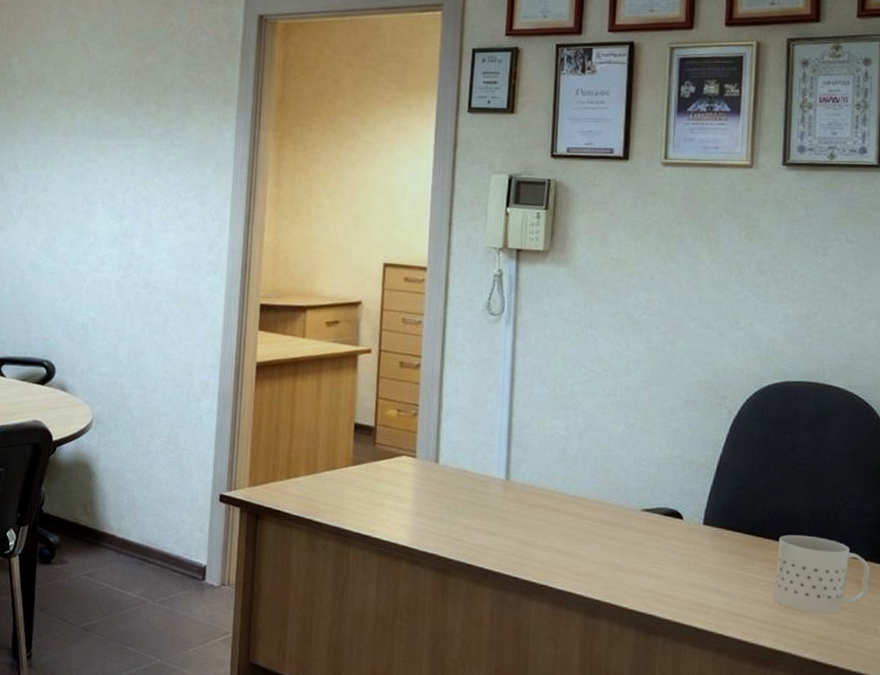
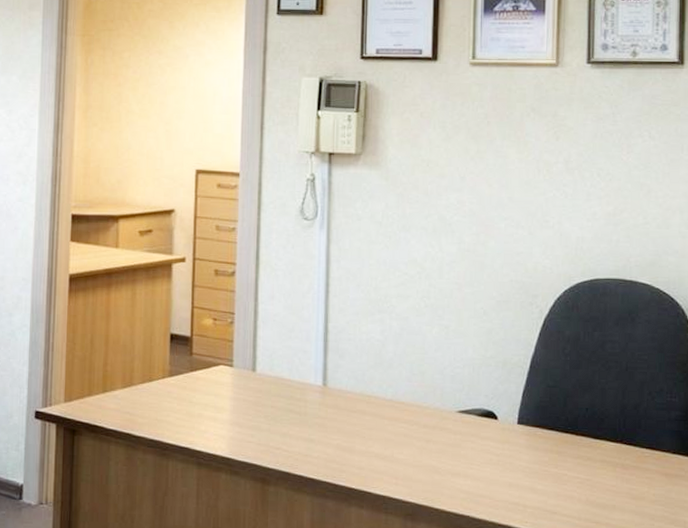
mug: present [773,535,869,616] -> none [586,431,678,510]

